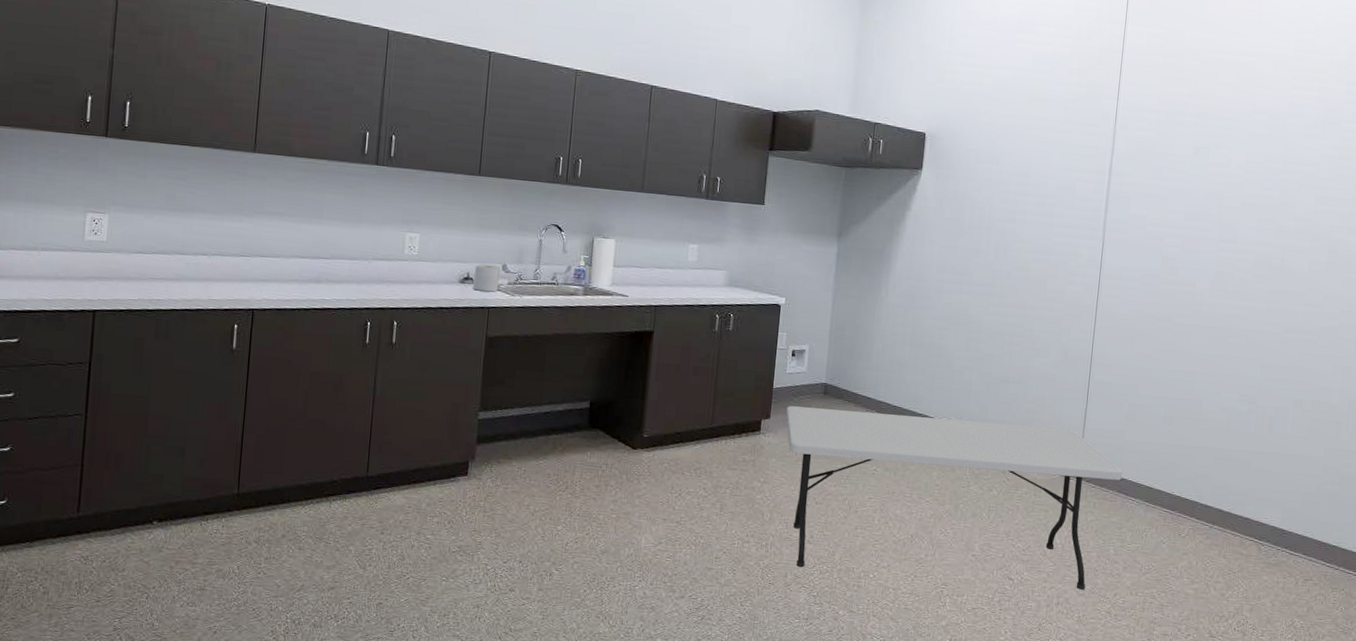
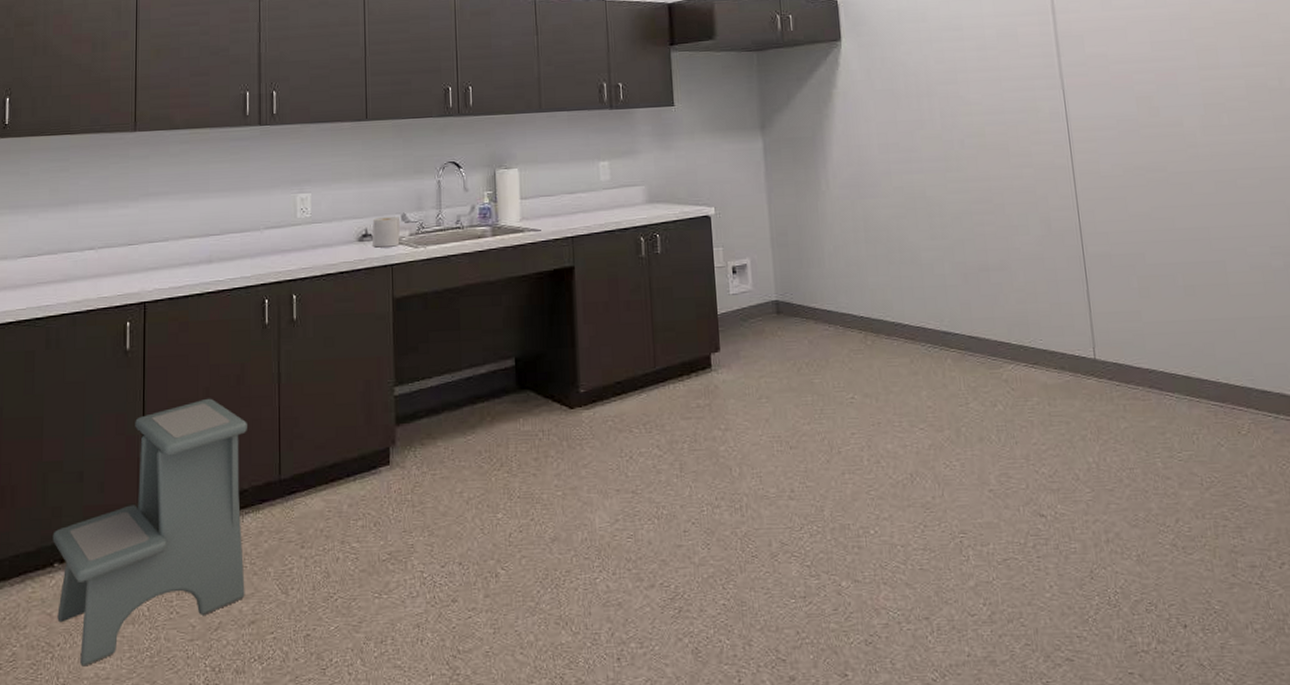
step stool: none [153,400,341,608] -> present [52,398,247,667]
folding table: present [786,406,1122,590] -> none [737,318,1150,532]

